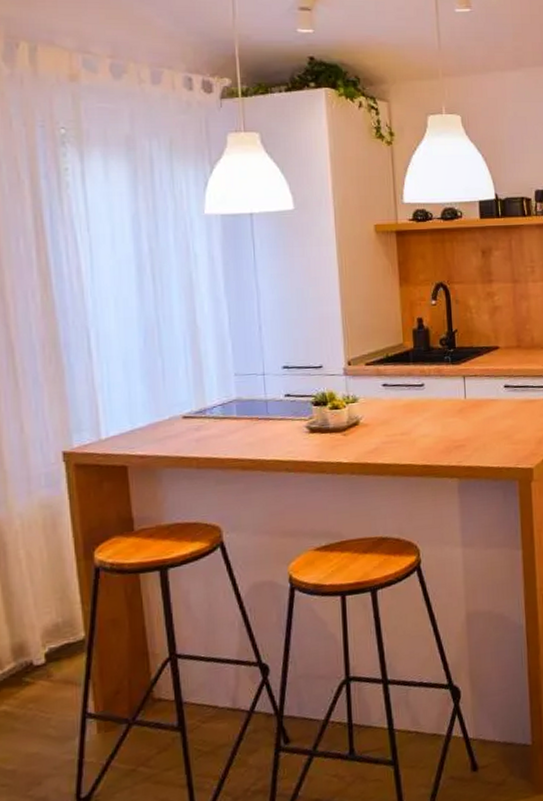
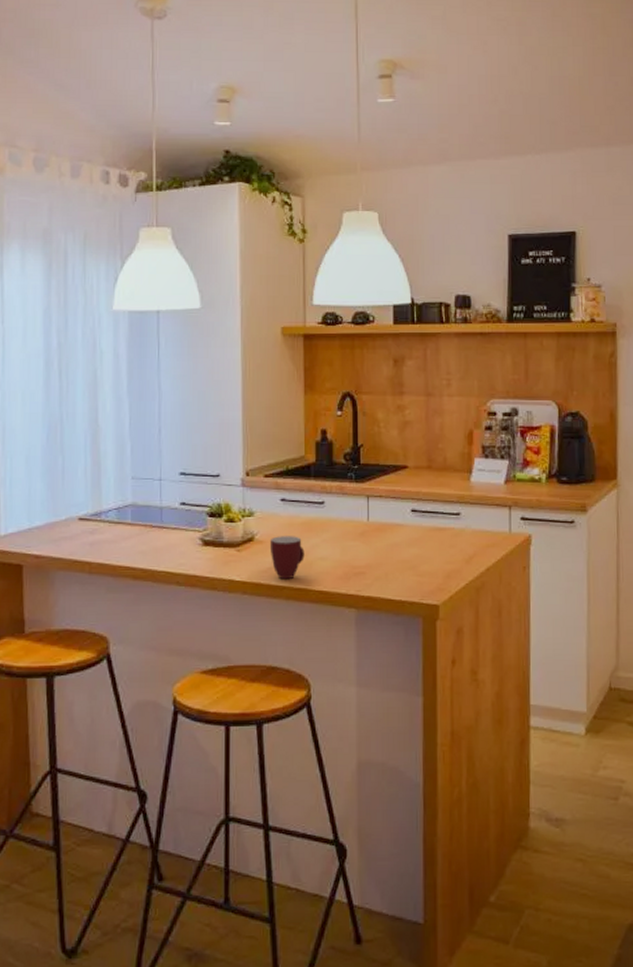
mug: none [374,417,408,458] -> present [269,536,305,580]

